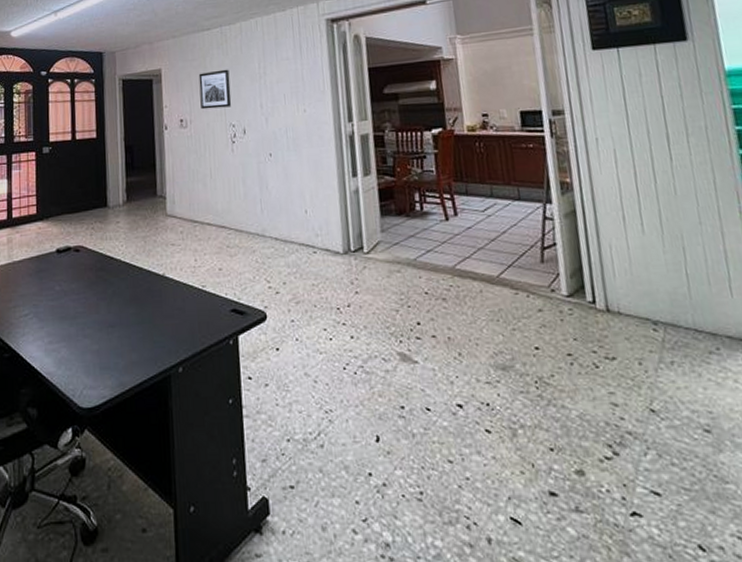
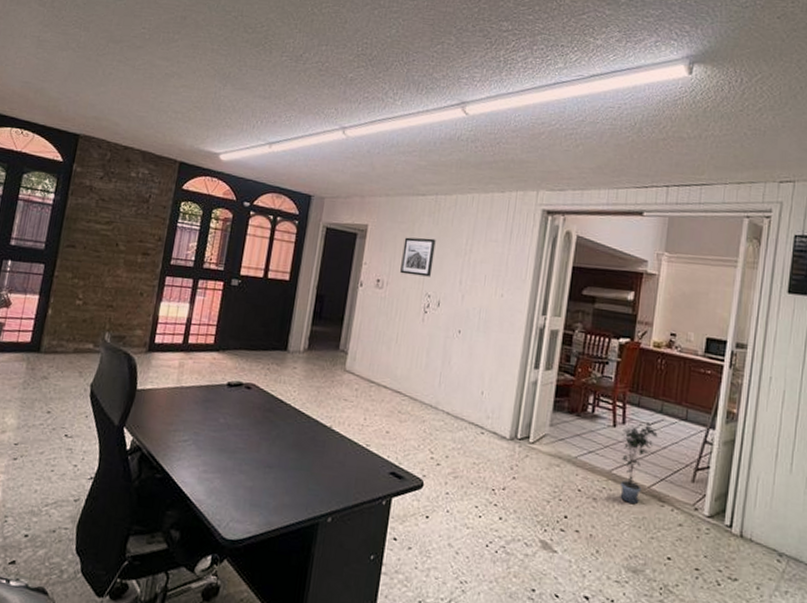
potted plant: none [455,208,494,297] -> present [619,421,658,504]

